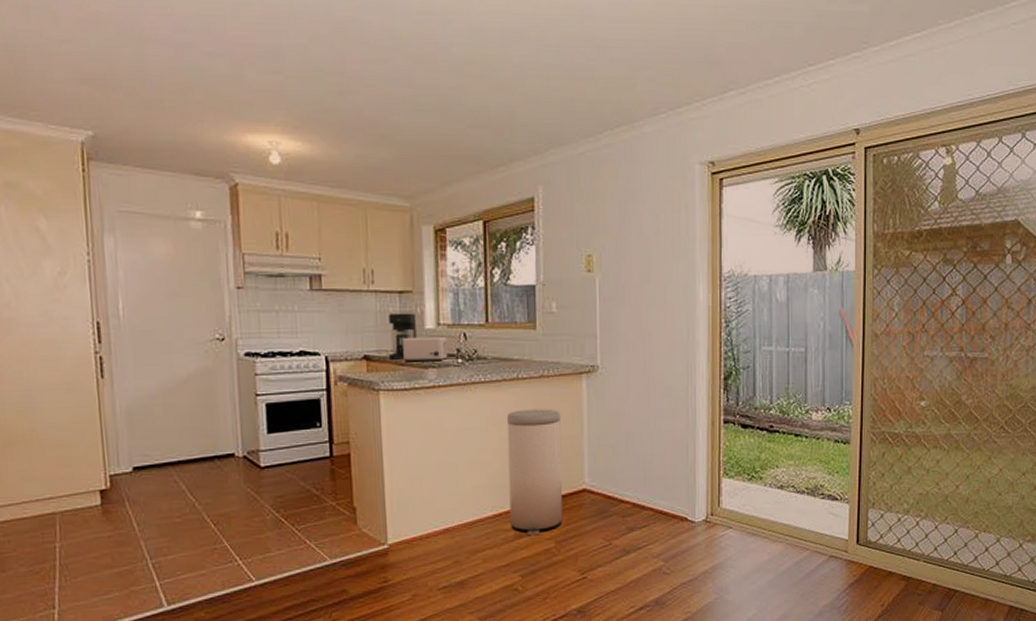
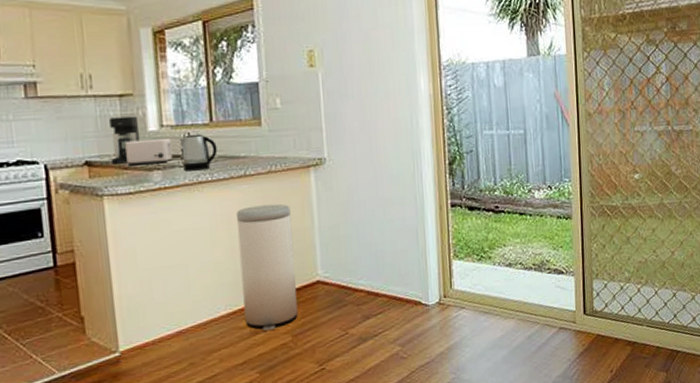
kettle: none [455,334,492,371] -> present [179,133,218,172]

